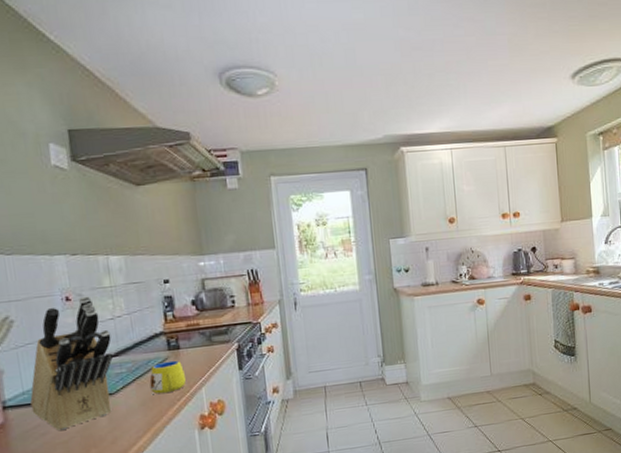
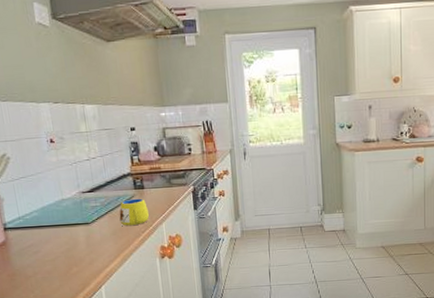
knife block: present [30,296,114,430] -> none [24,139,90,250]

